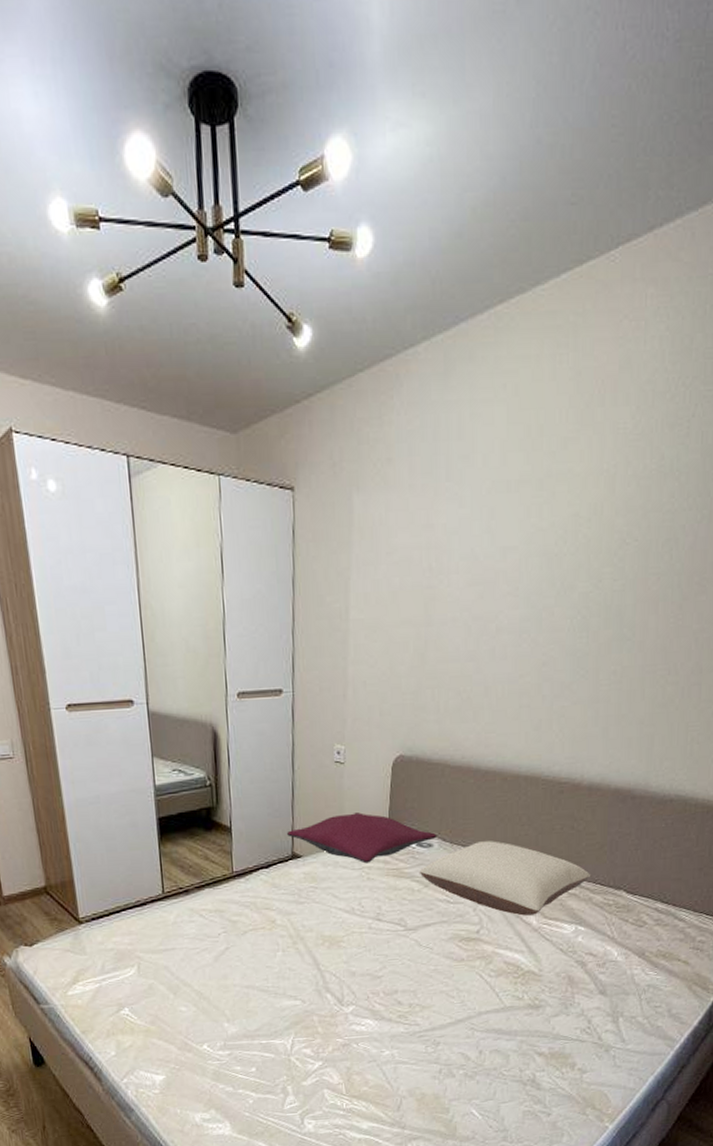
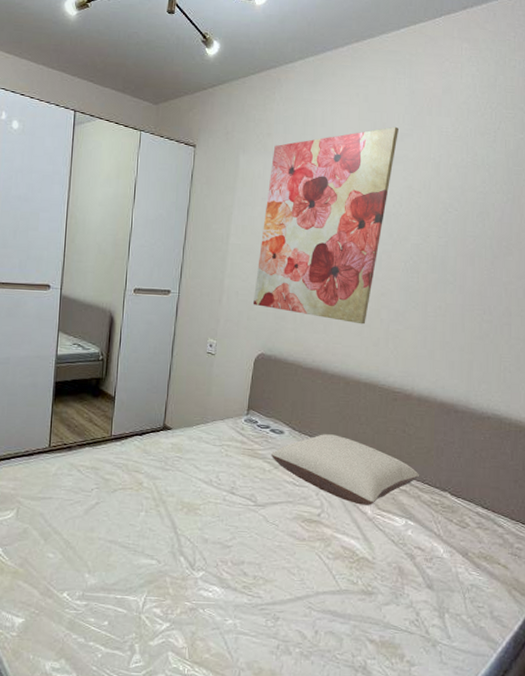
pillow: present [287,812,437,864] -> none [161,397,288,442]
wall art: none [385,428,561,705] -> present [252,126,399,325]

